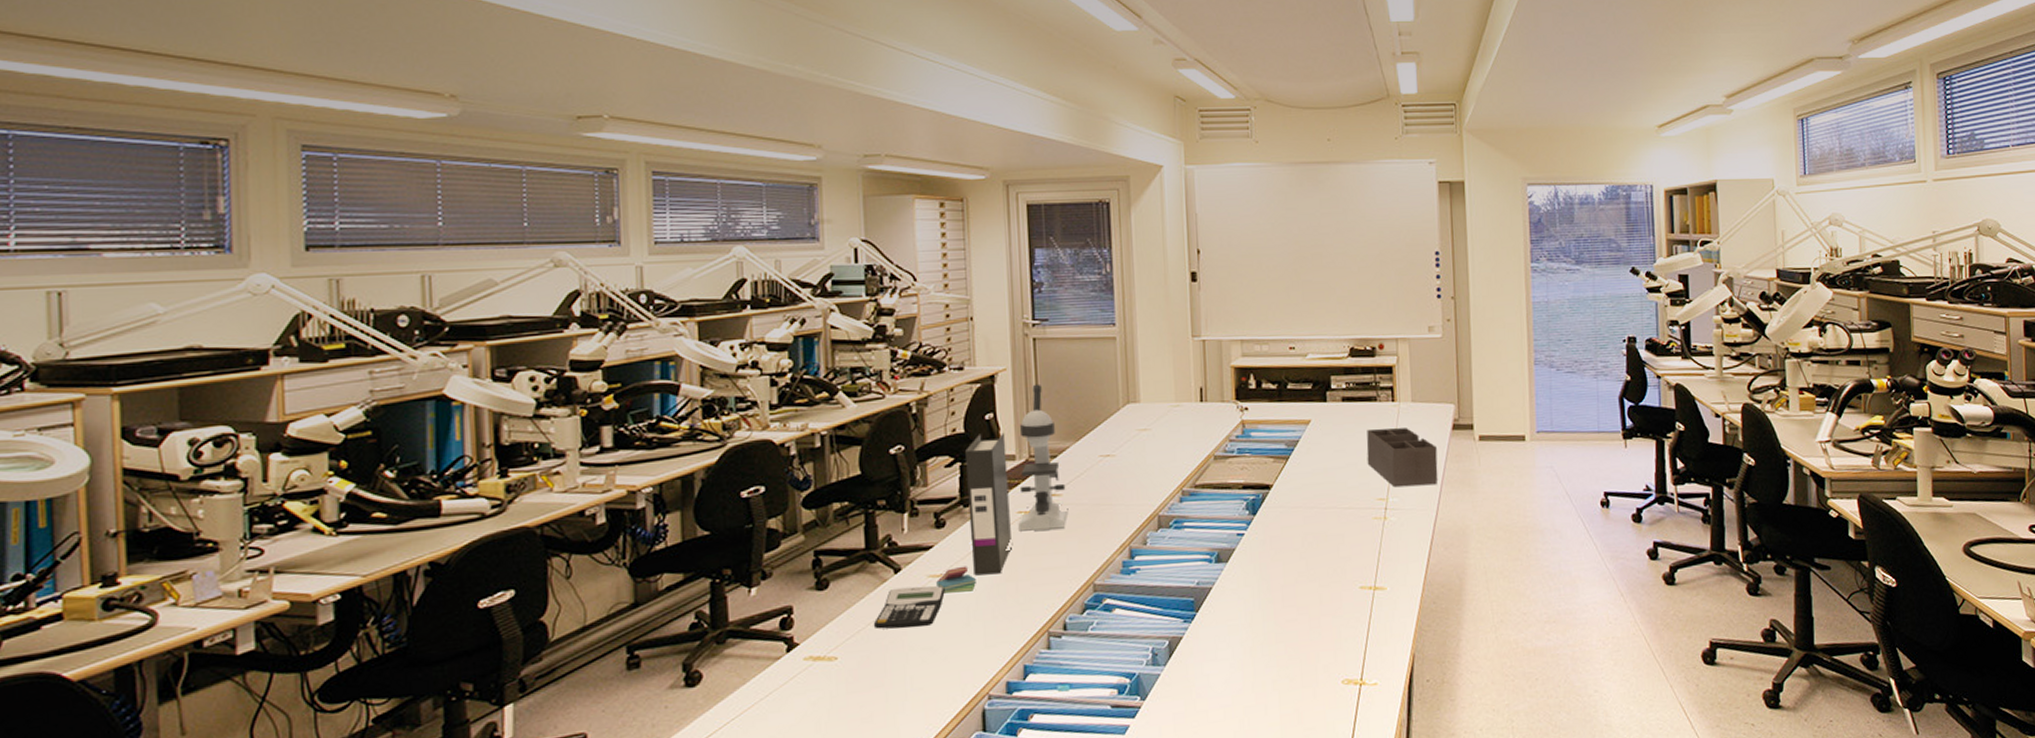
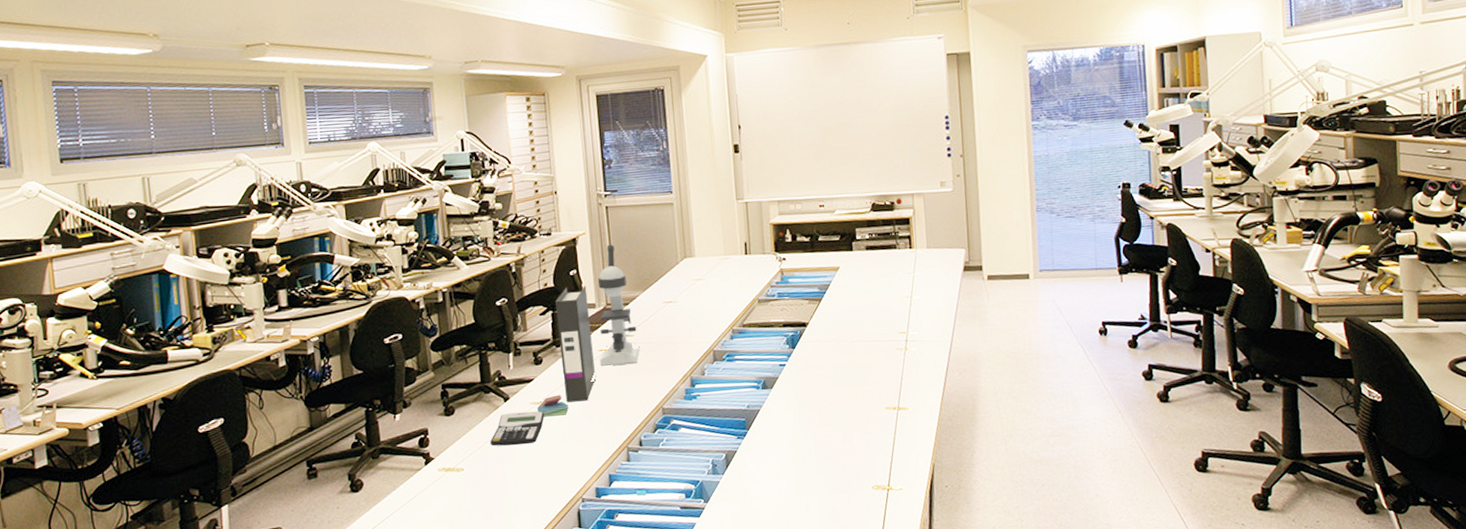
desk organizer: present [1366,428,1438,488] -> none [888,271,952,323]

